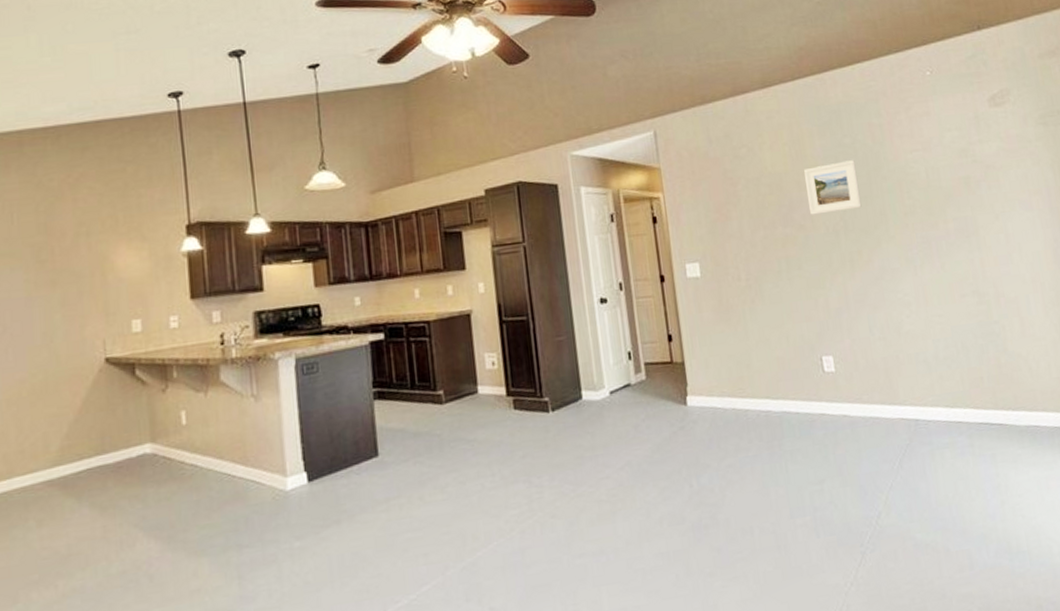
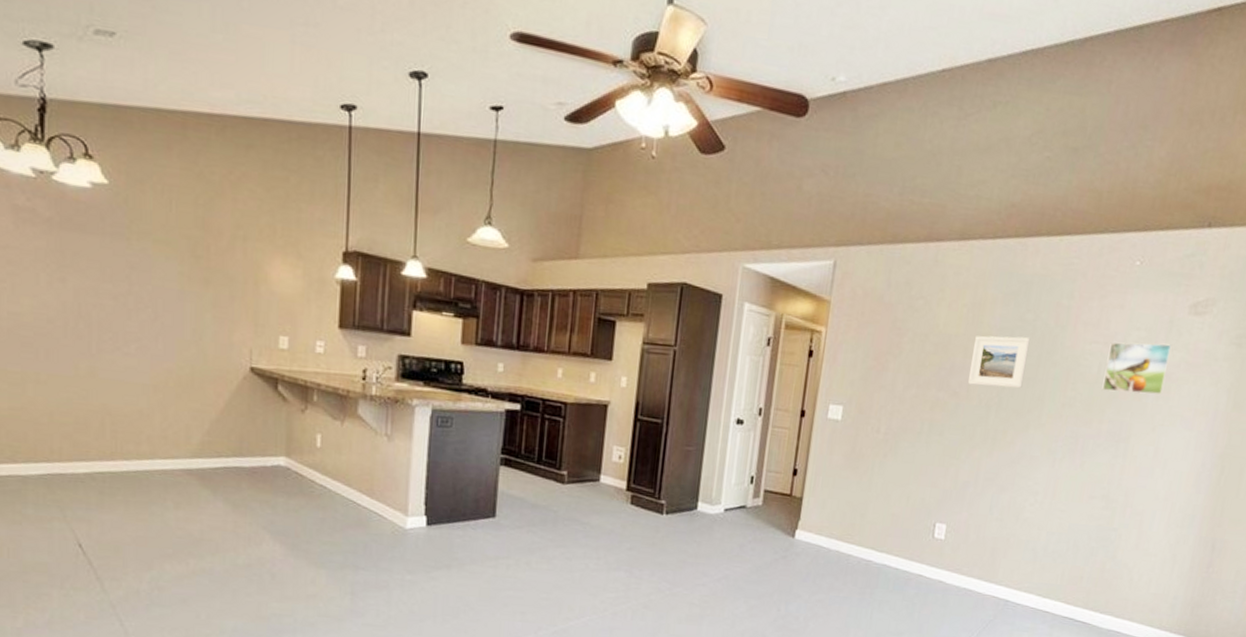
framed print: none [929,137,993,192] -> present [1101,342,1172,395]

